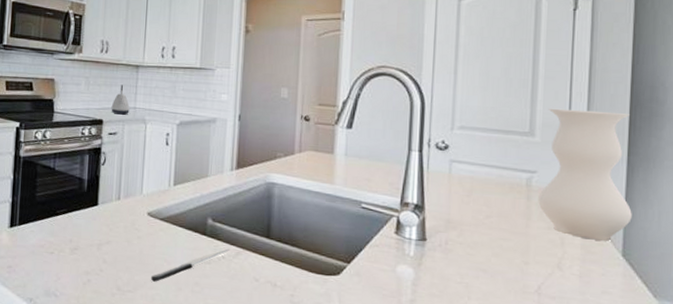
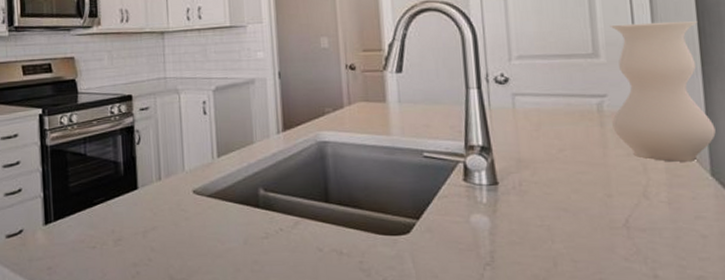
kettle: present [111,84,130,115] -> none [139,54,160,87]
kitchen knife: present [150,249,229,282] -> none [204,219,286,265]

